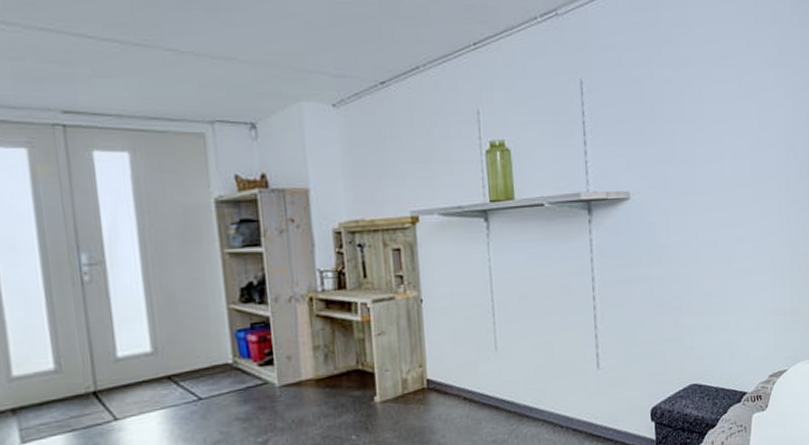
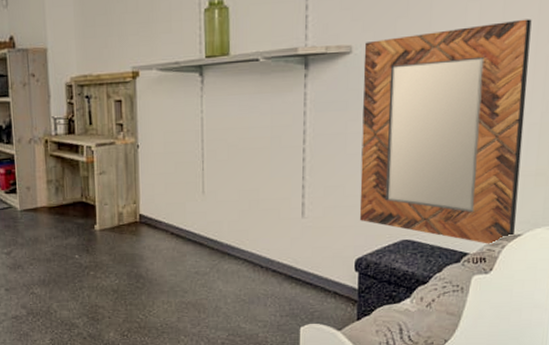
home mirror: none [640,170,782,383] -> present [359,19,532,245]

